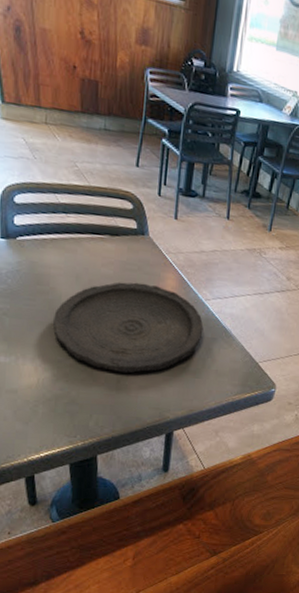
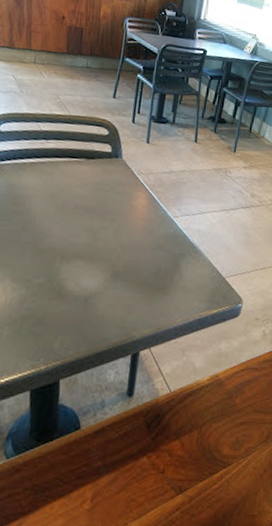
plate: present [52,282,204,374] -> none [25,201,172,292]

